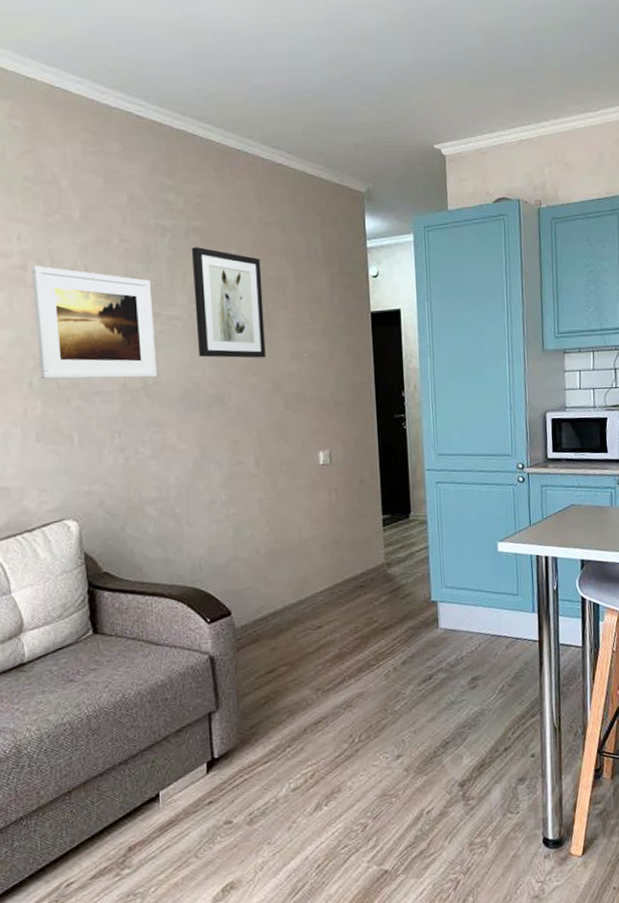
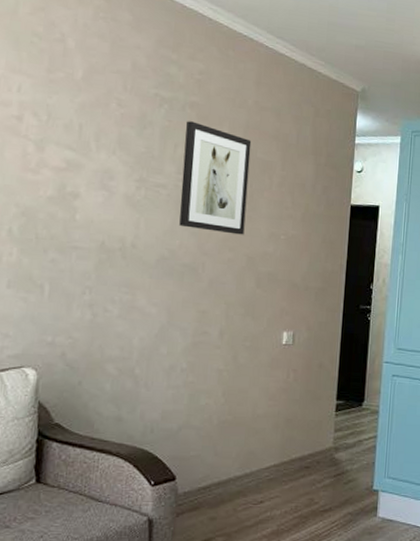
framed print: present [32,266,158,379] -> none [21,118,142,241]

